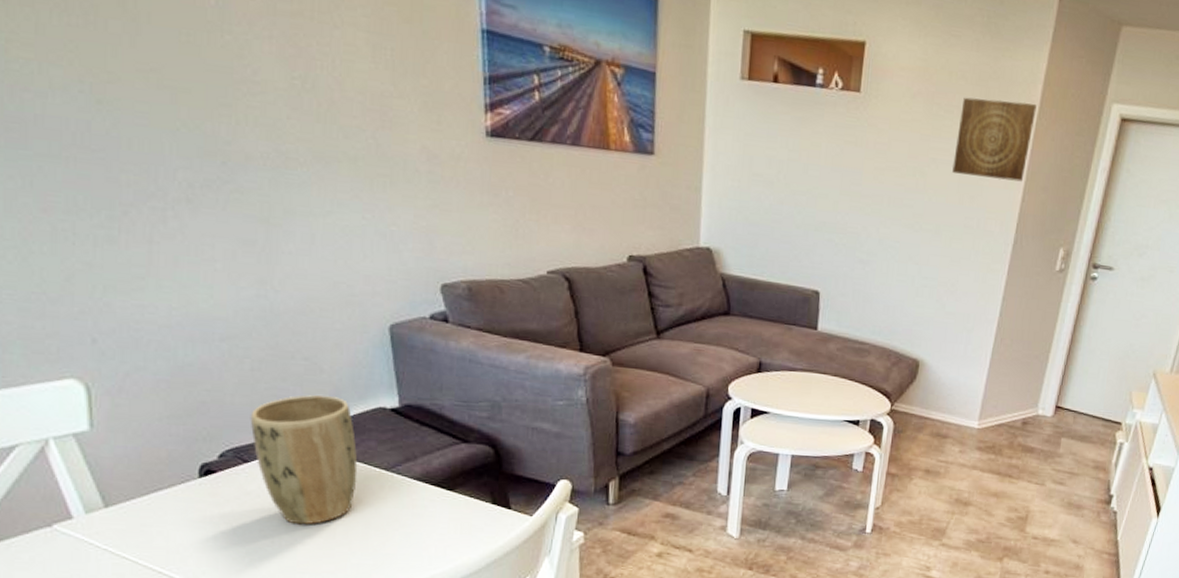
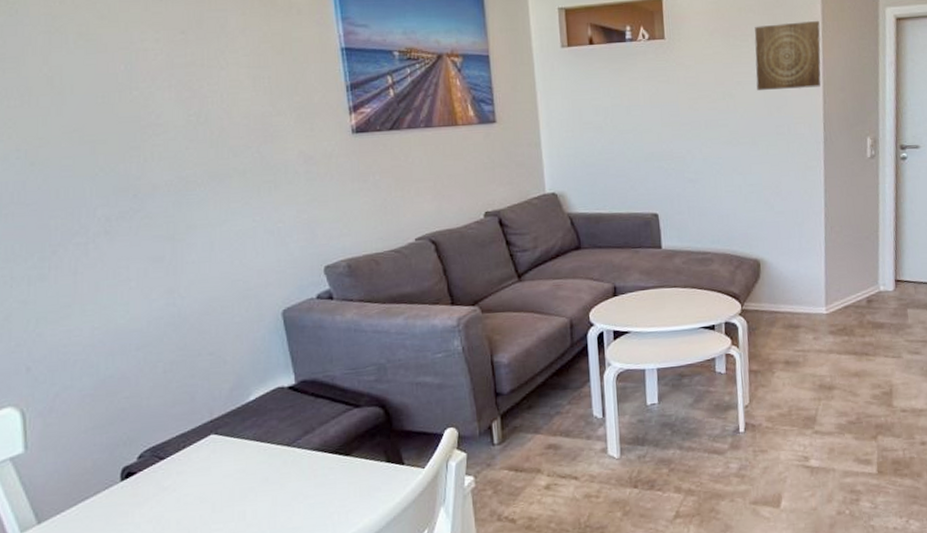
plant pot: present [250,394,358,525] -> none [164,384,262,512]

